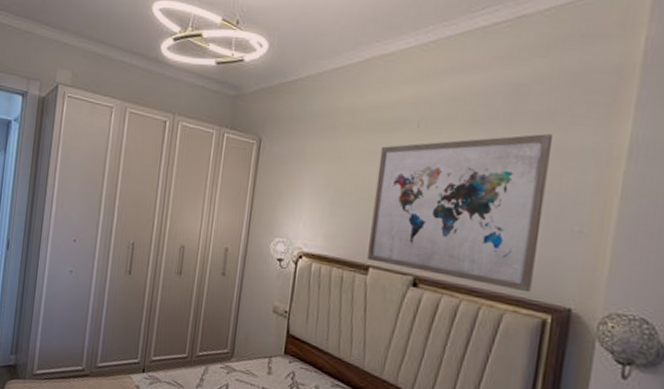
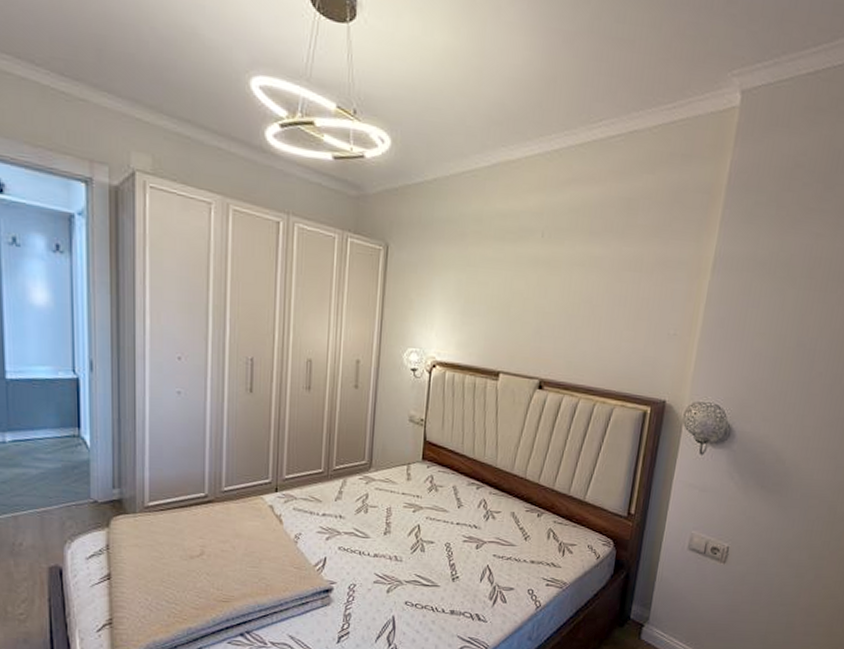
wall art: present [367,134,552,293] -> none [498,246,656,389]

